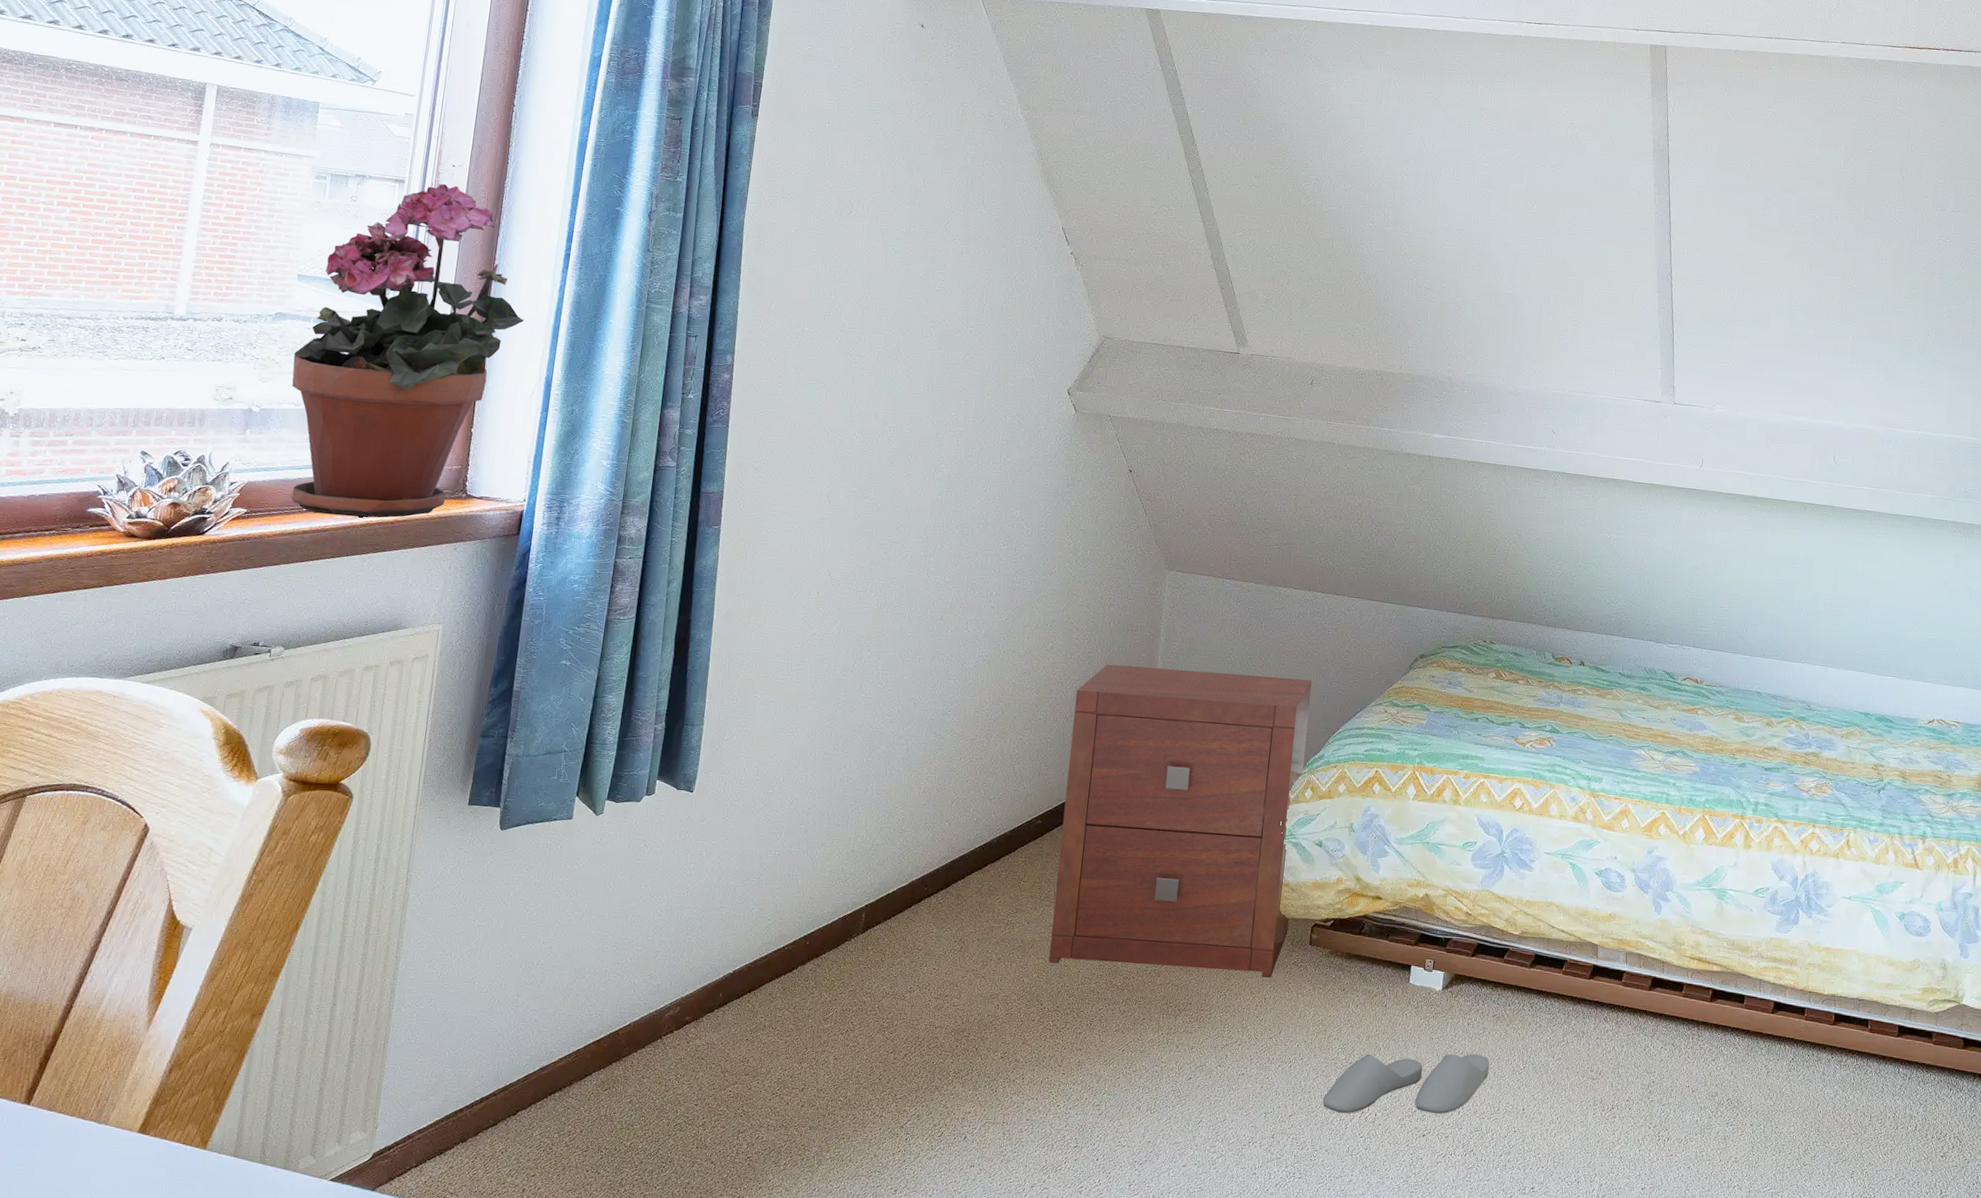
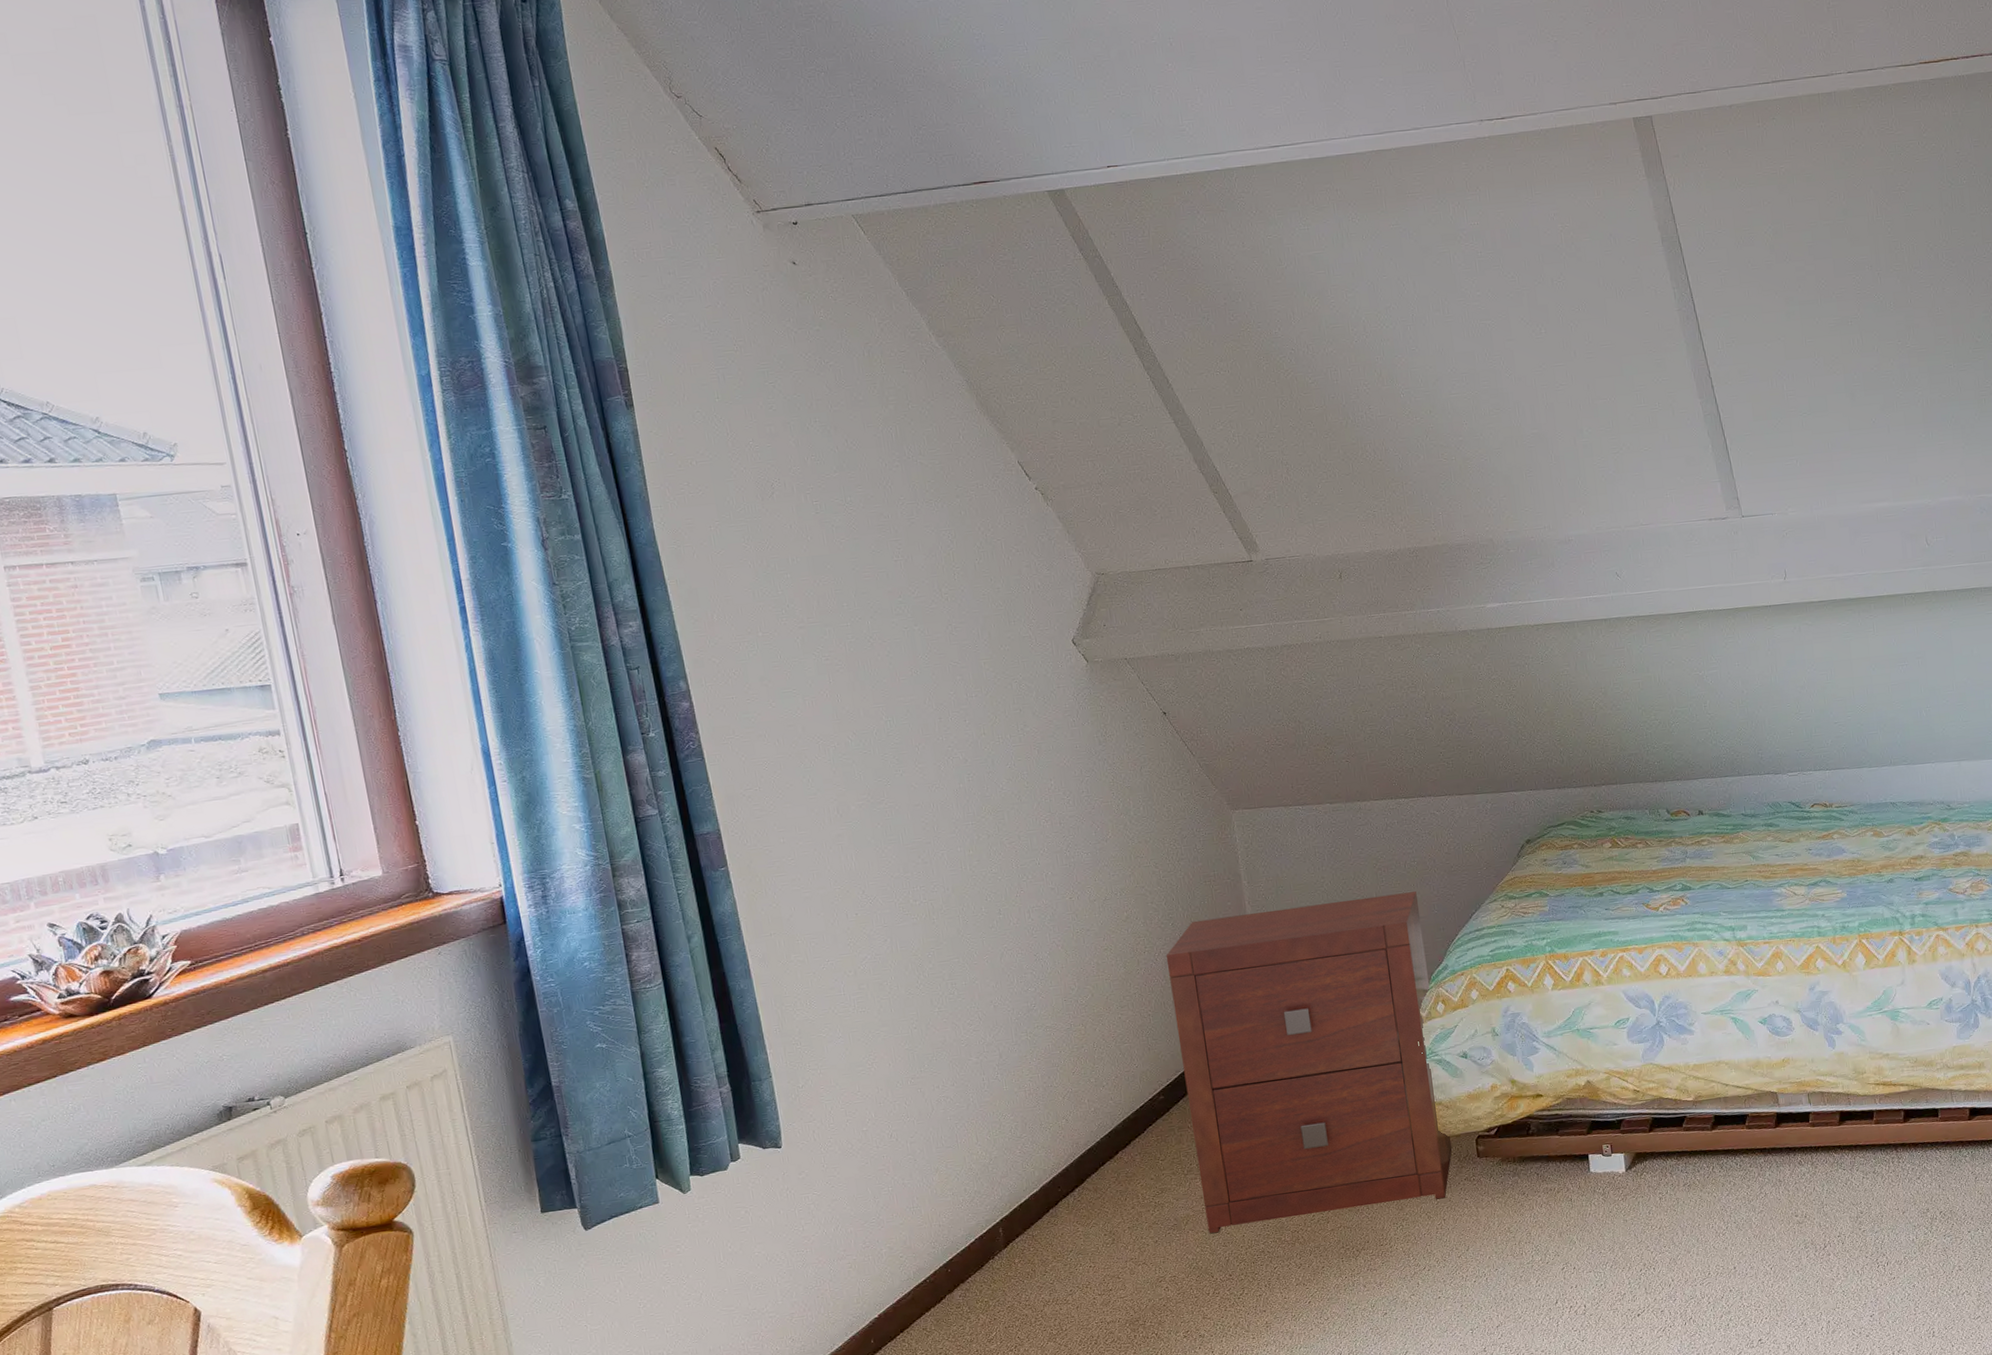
potted plant: present [291,184,525,518] -> none [185,556,437,949]
slippers: present [1322,1053,1490,1114] -> none [1527,1225,1692,1313]

